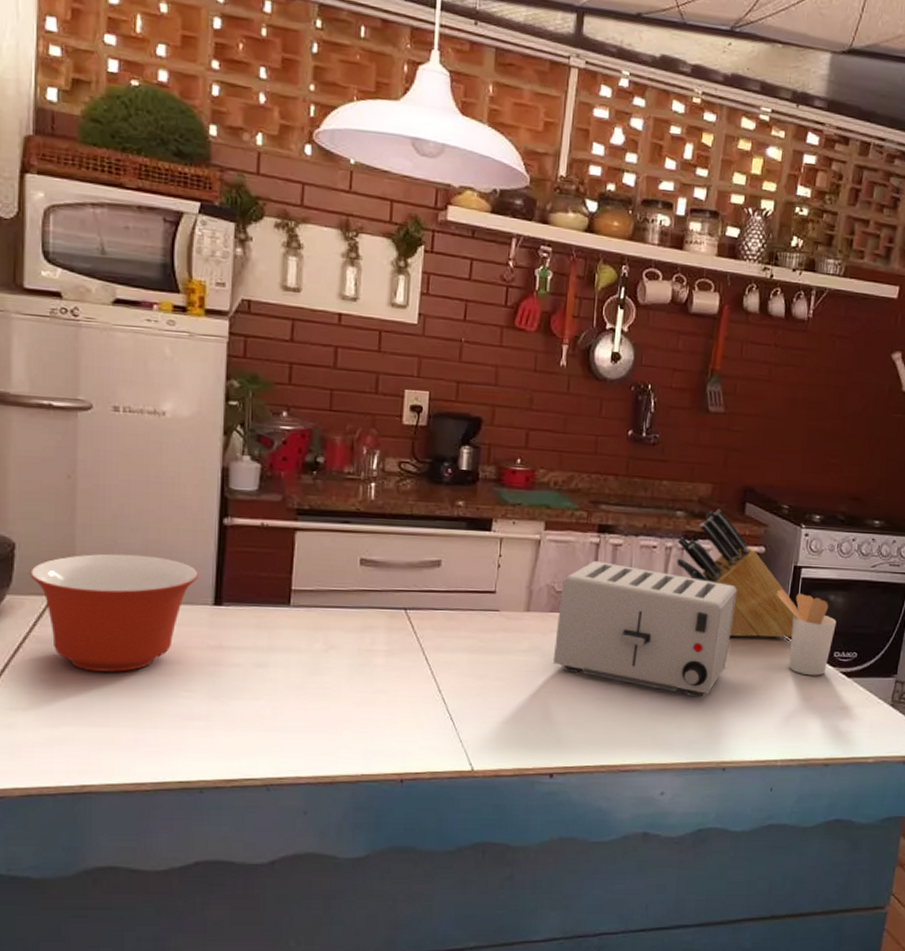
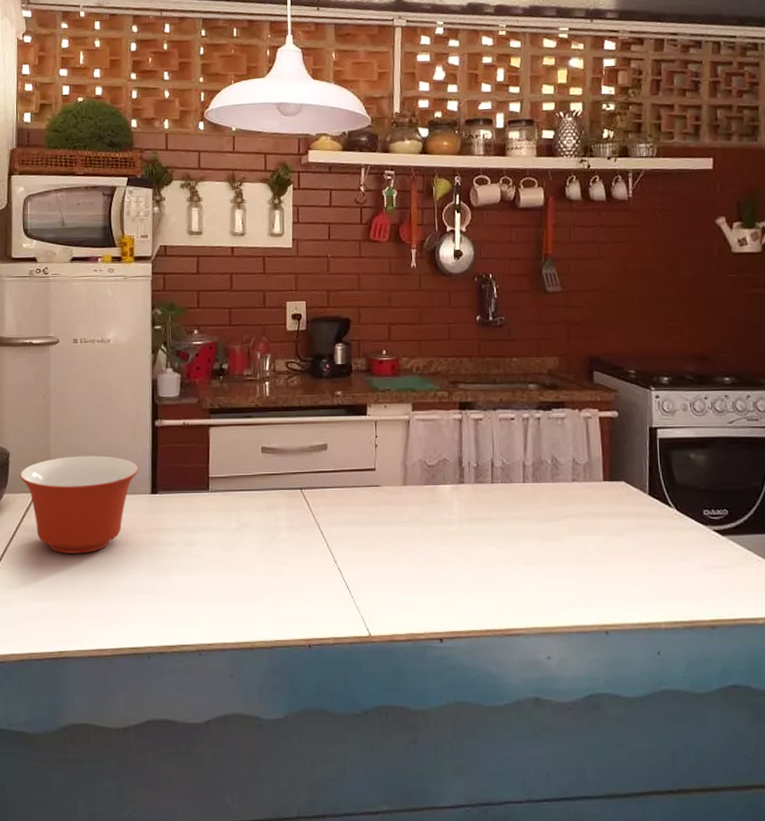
toaster: present [552,560,738,697] -> none [431,435,597,560]
knife block: present [677,509,800,638] -> none [533,379,662,499]
utensil holder: present [776,588,837,676] -> none [635,450,701,535]

